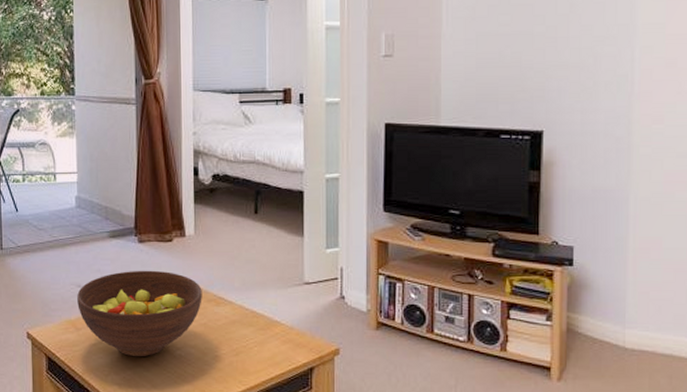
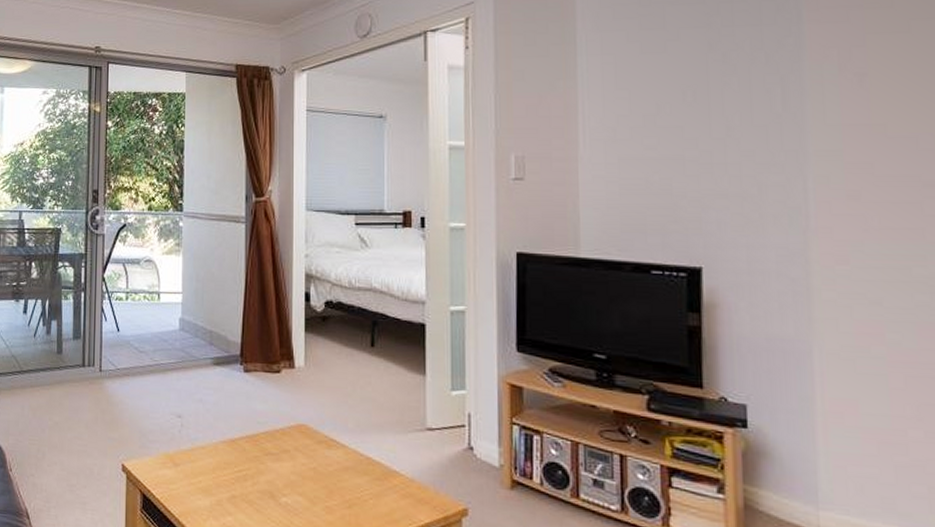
fruit bowl: present [77,270,202,357] -> none [177,402,312,502]

